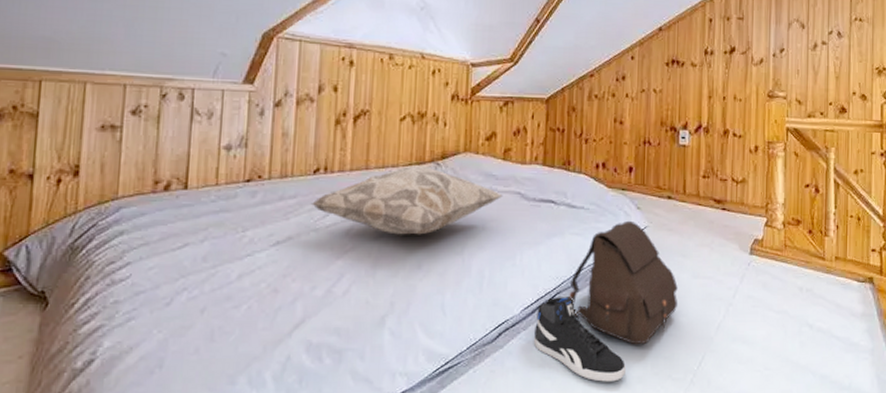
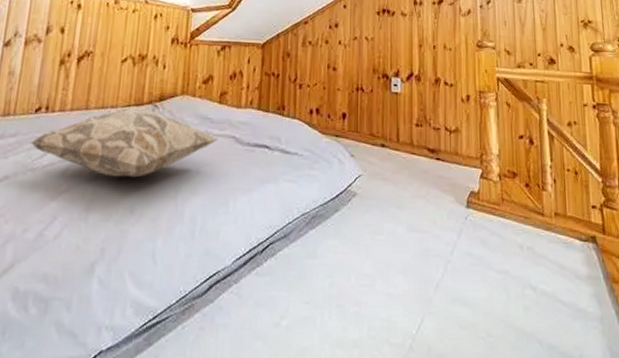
sneaker: present [534,297,626,382] -> none [245,248,341,345]
satchel: present [569,220,678,345] -> none [282,168,393,304]

